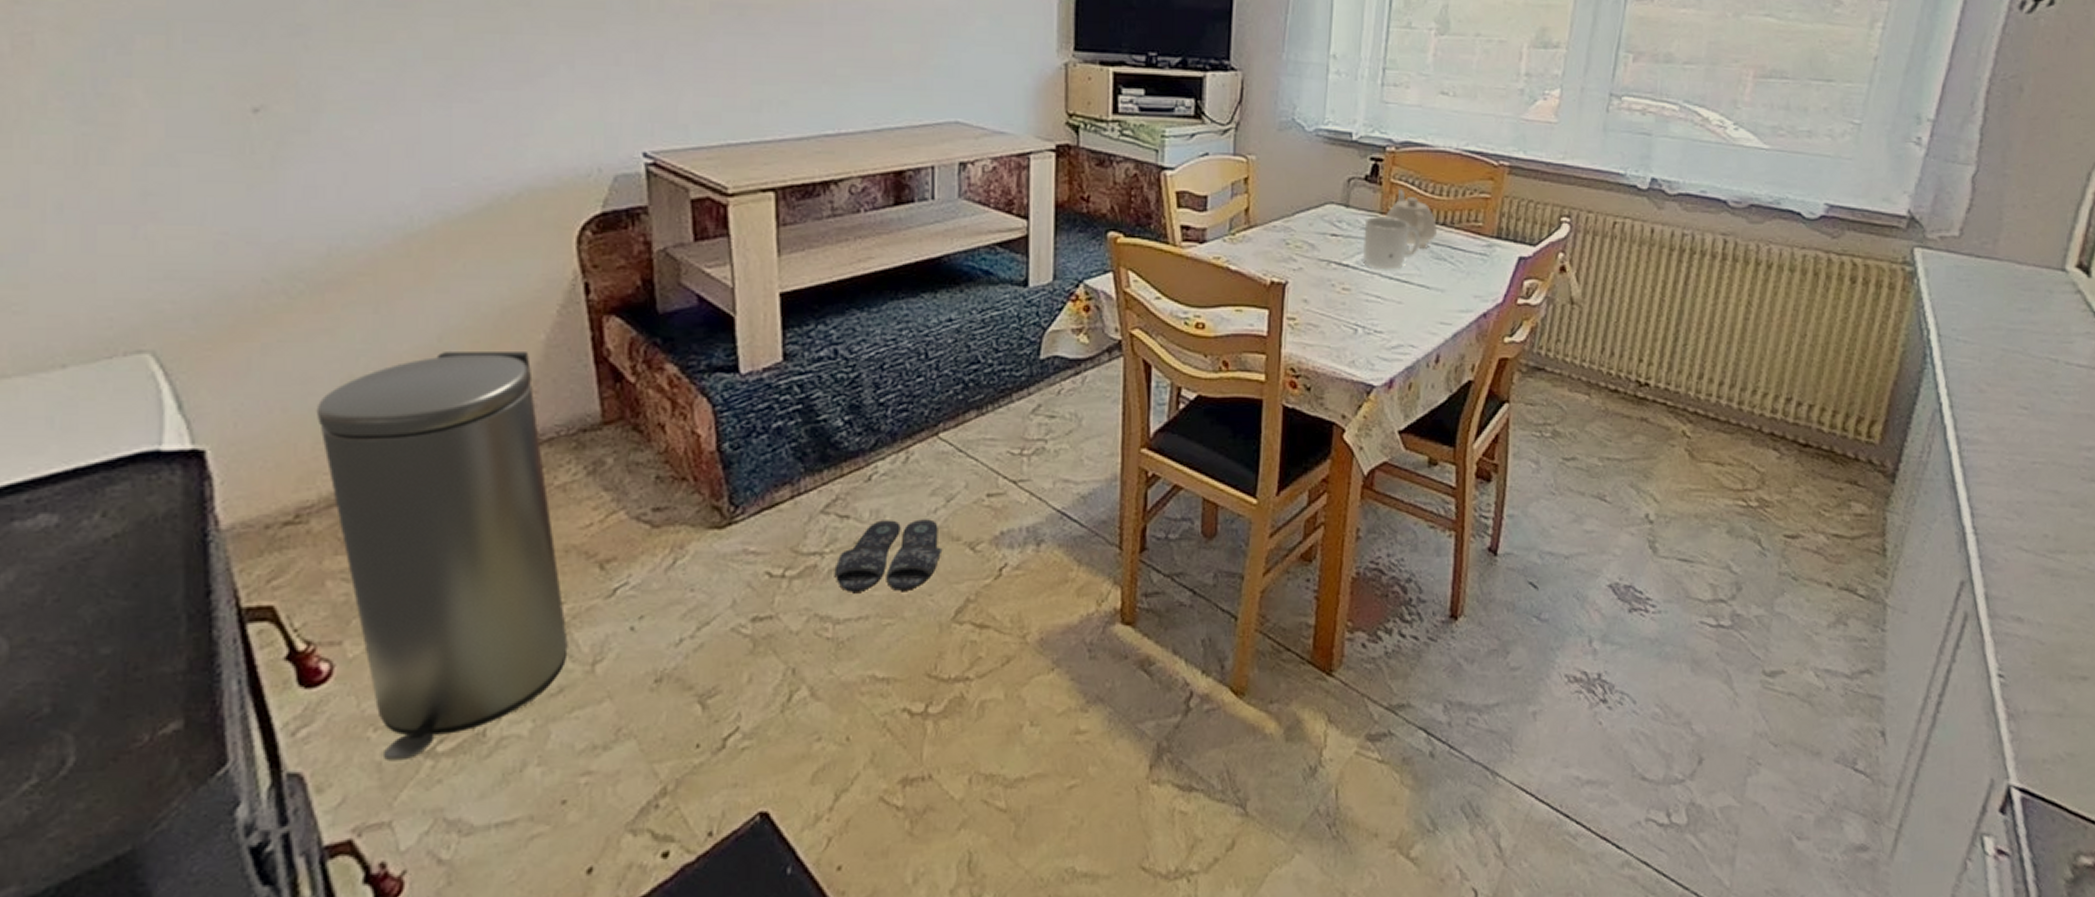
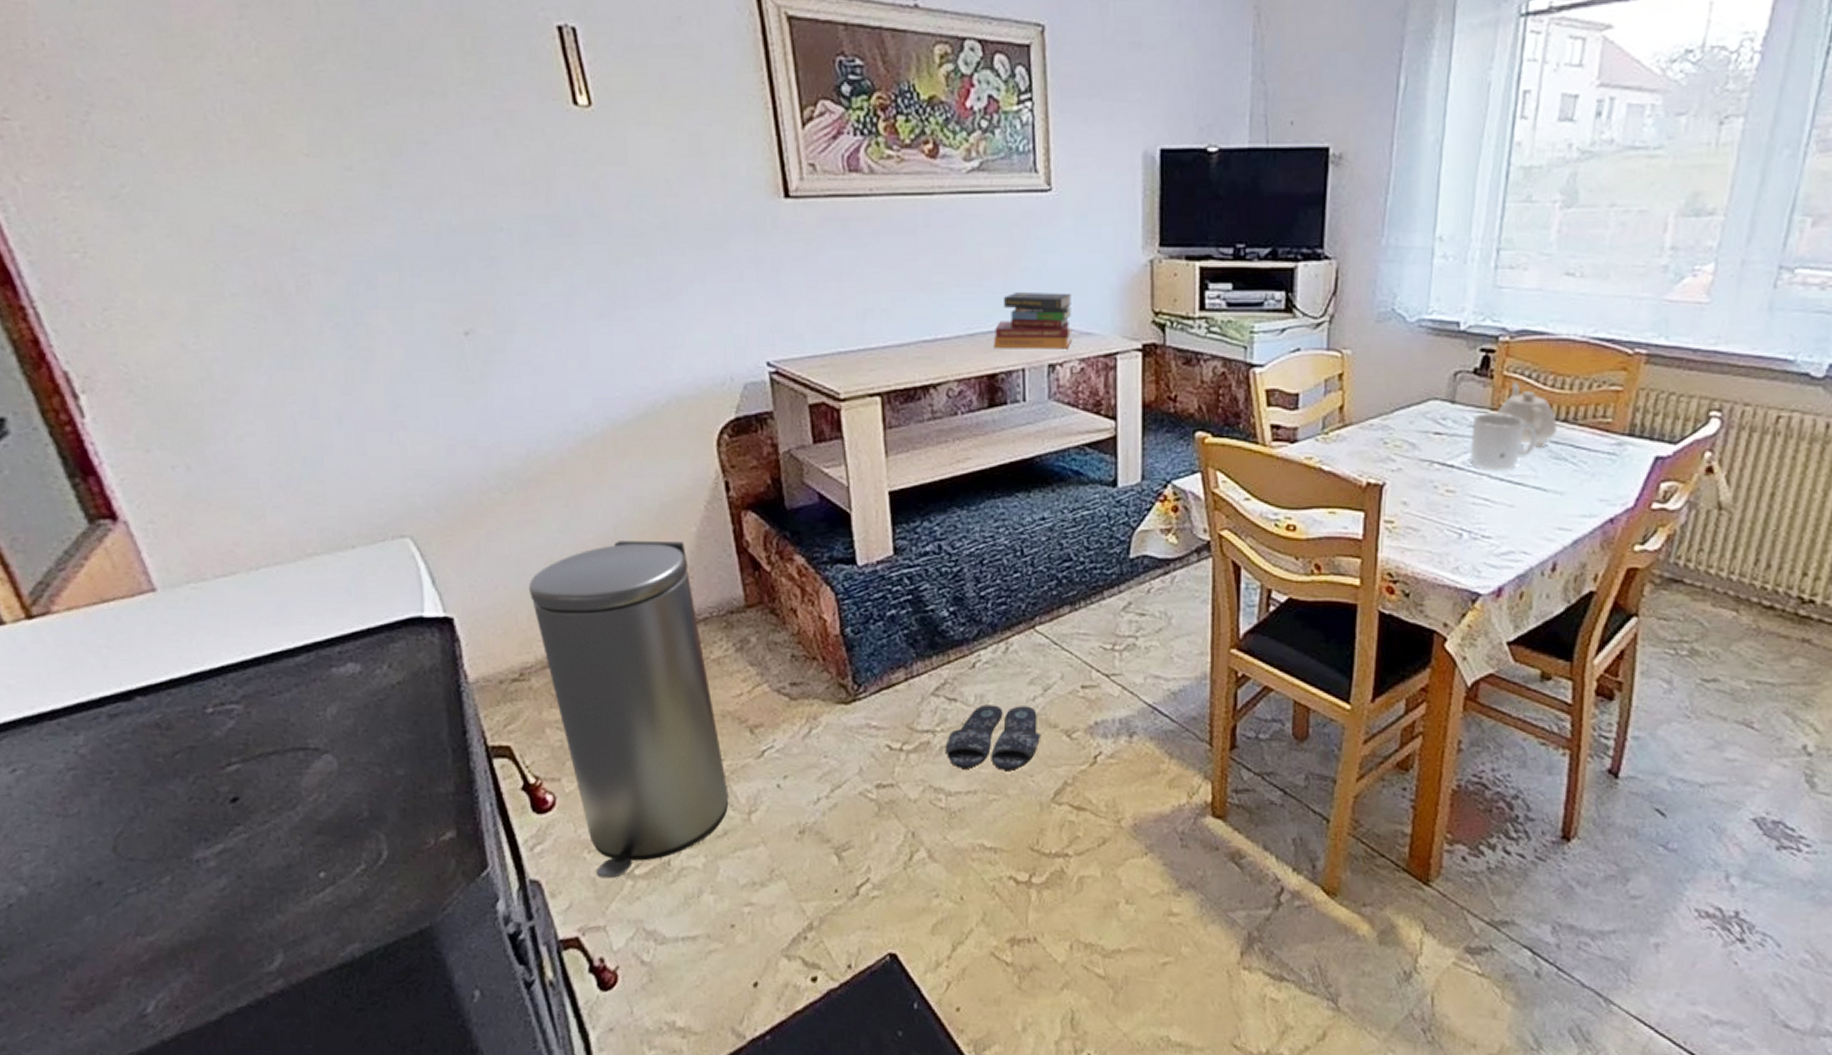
books: none [901,89,985,148] -> present [993,292,1073,349]

